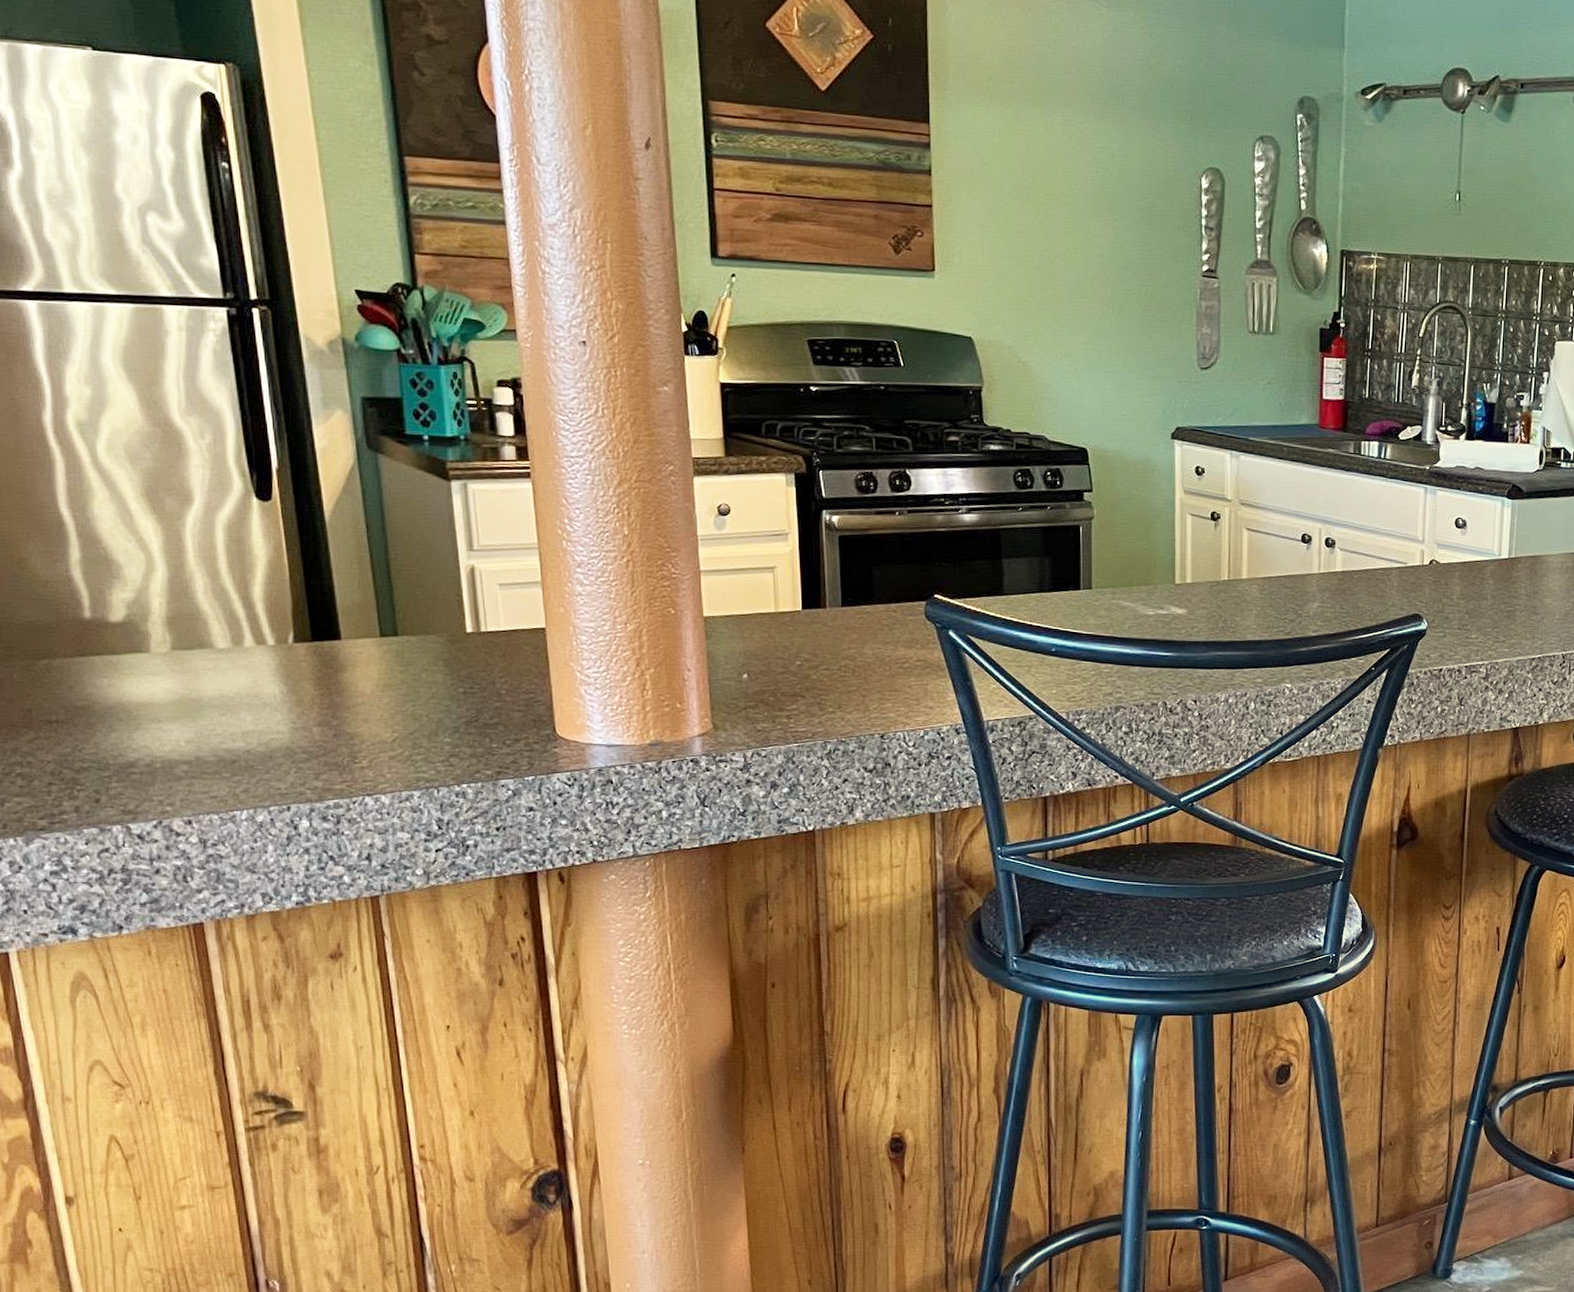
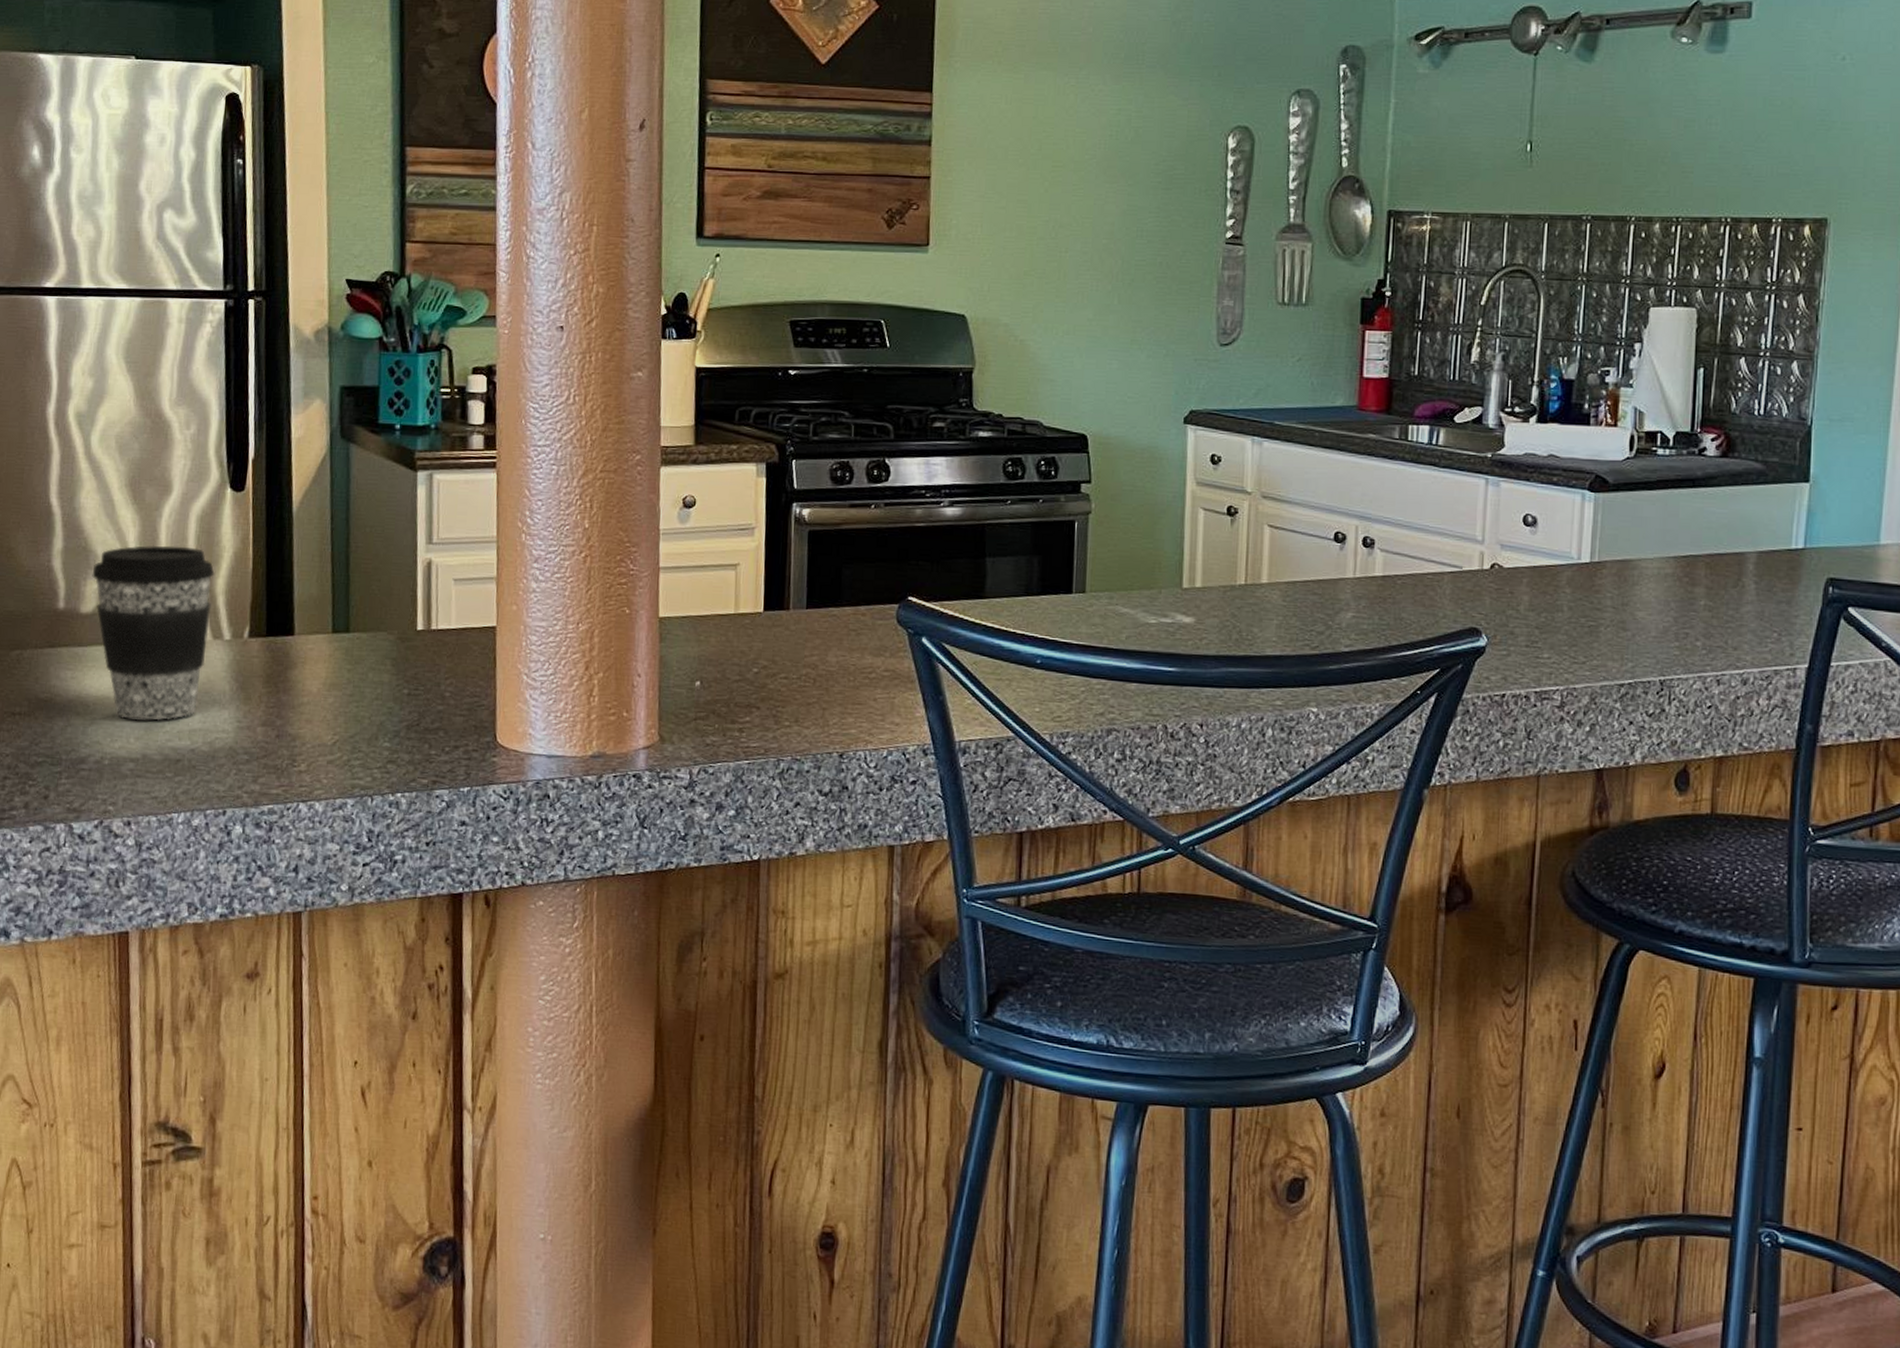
coffee cup: none [117,554,251,724] -> present [92,545,215,720]

